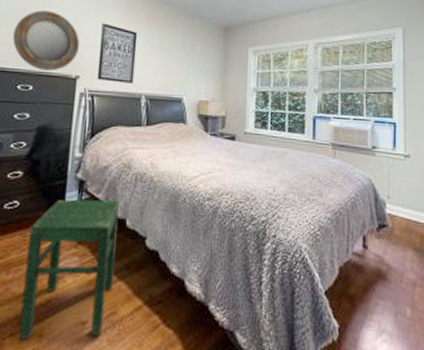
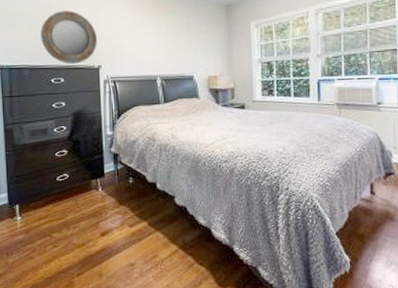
stool: present [18,199,119,340] -> none [80,167,153,278]
wall art: present [97,23,138,83] -> none [114,15,149,68]

